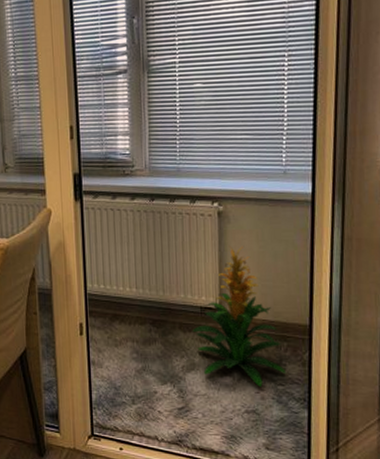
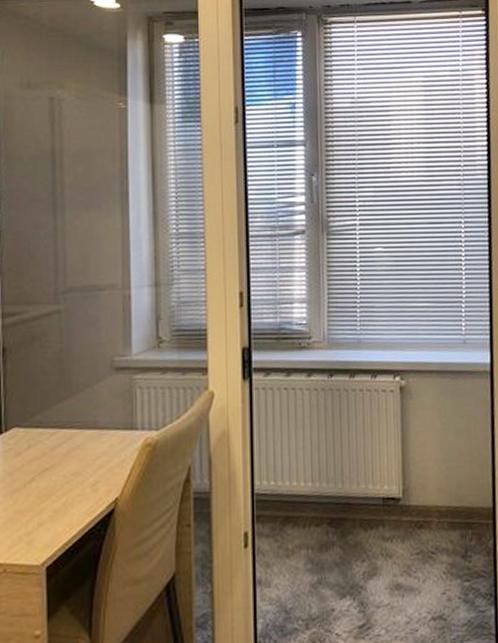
indoor plant: present [192,246,286,387] -> none [373,423,472,586]

